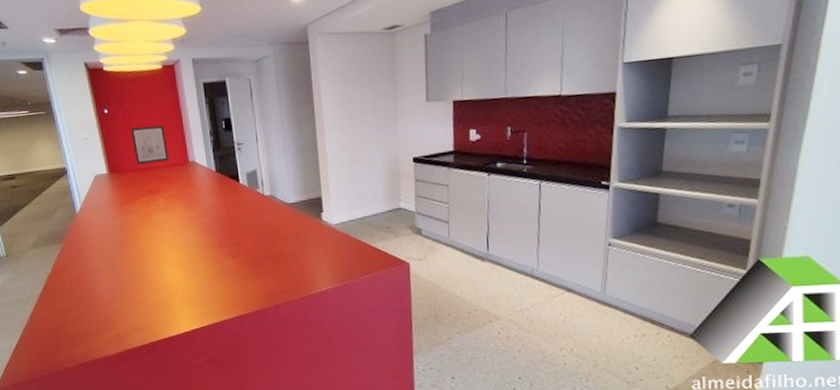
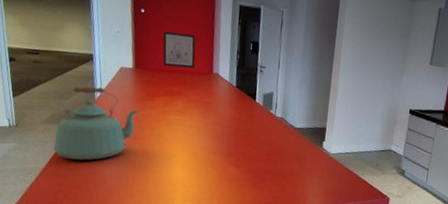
kettle: none [41,200,121,281] -> present [54,87,138,161]

